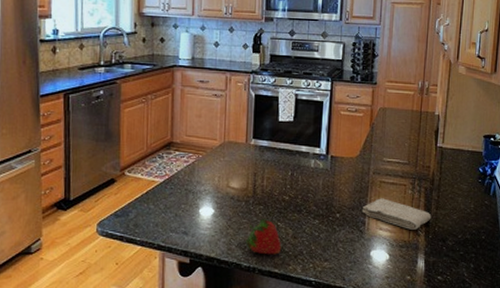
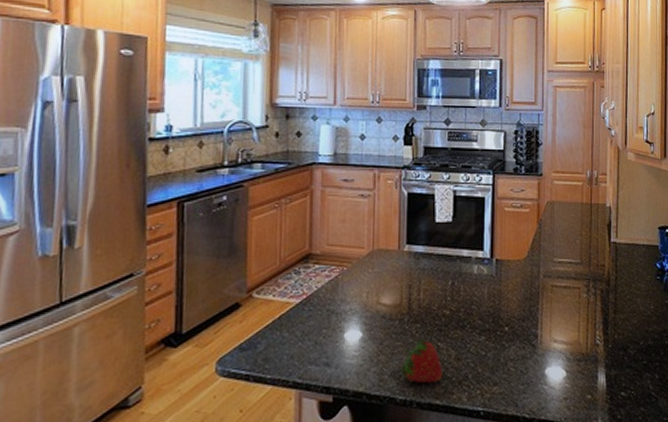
washcloth: present [363,198,432,230] -> none [534,305,610,340]

